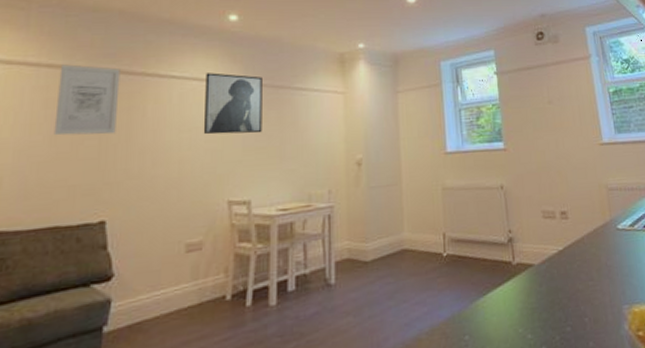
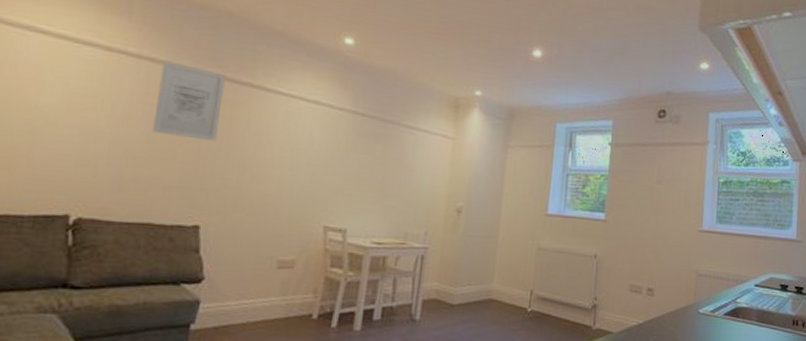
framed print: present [203,73,262,135] -> none [305,94,373,165]

